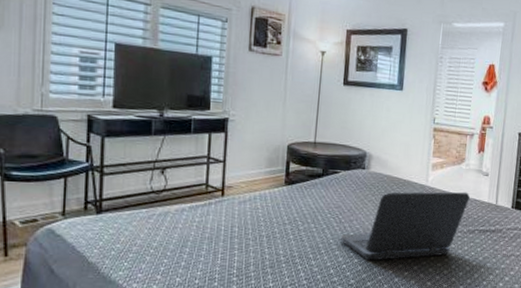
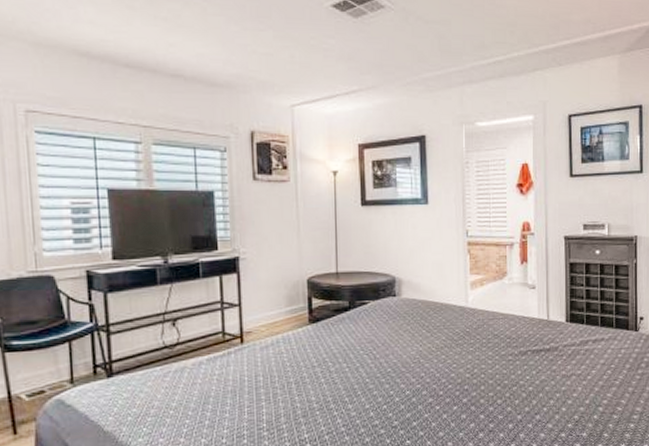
laptop: present [341,192,470,261] -> none [378,309,517,398]

